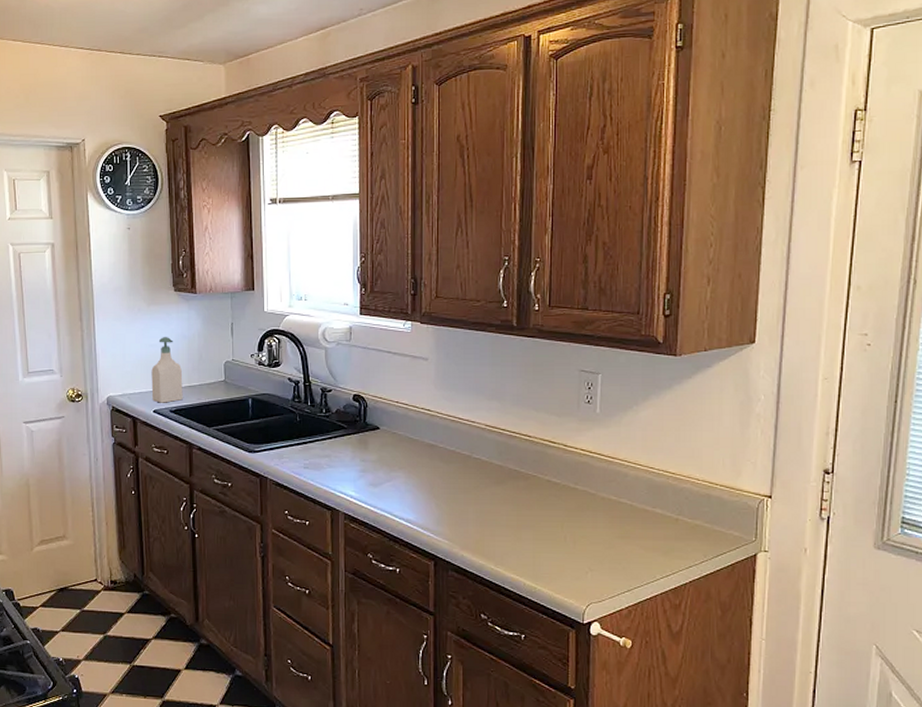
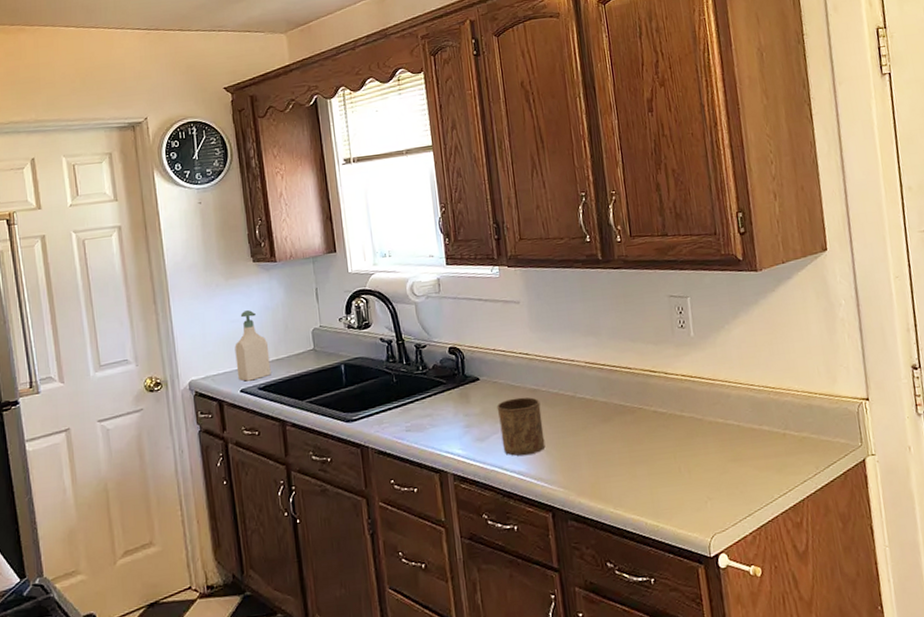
cup: none [393,450,436,506] -> present [496,397,546,456]

